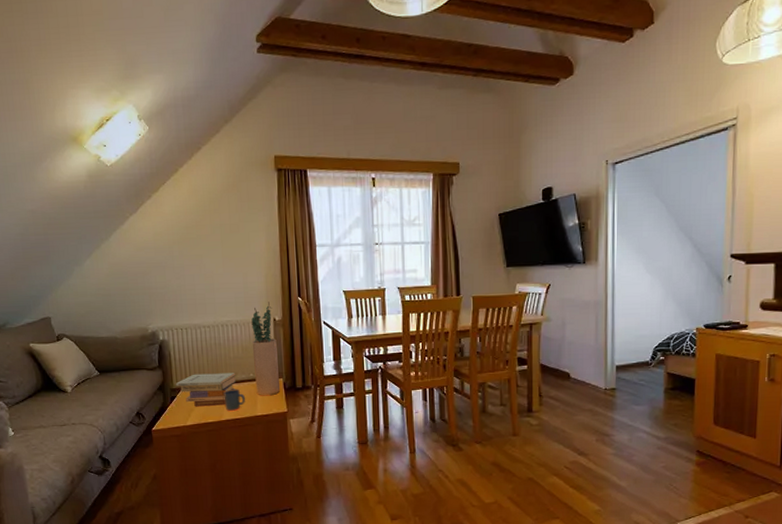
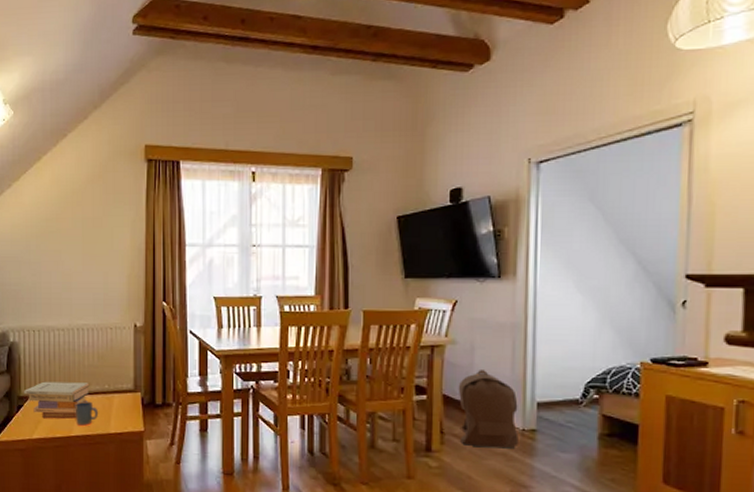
vase: present [251,302,281,396] -> none [109,305,138,412]
backpack: none [552,341,603,406] -> present [458,370,520,449]

